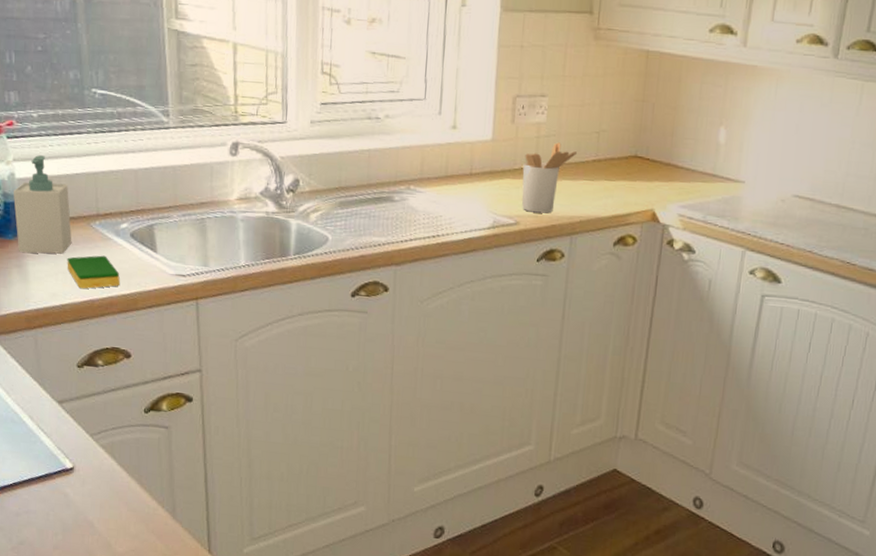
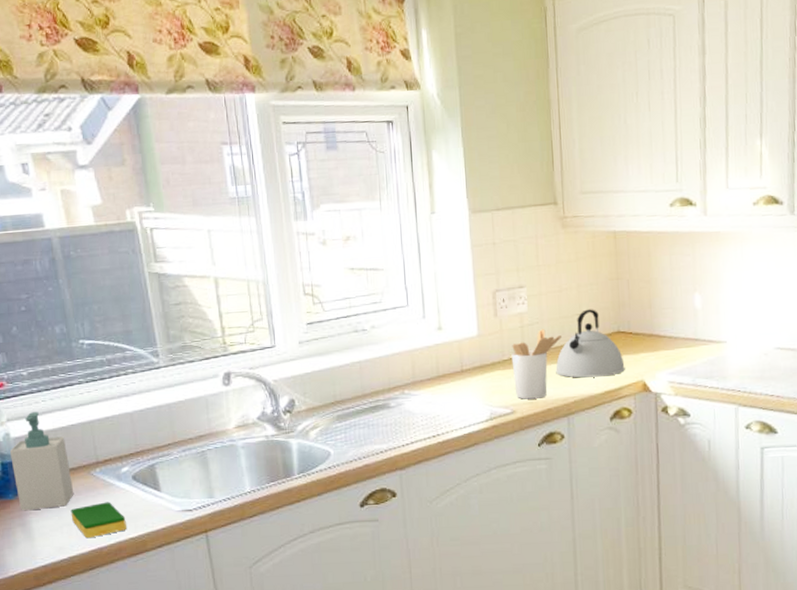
kettle: none [565,128,637,200] -> present [555,309,625,378]

